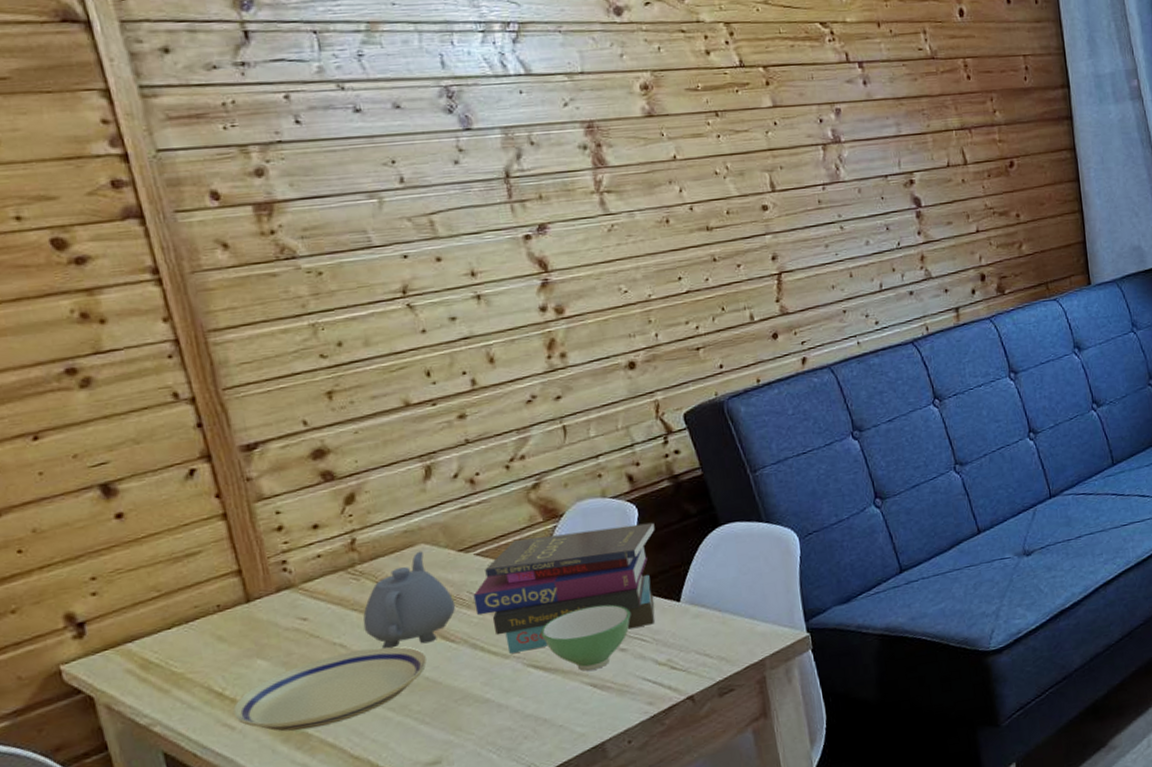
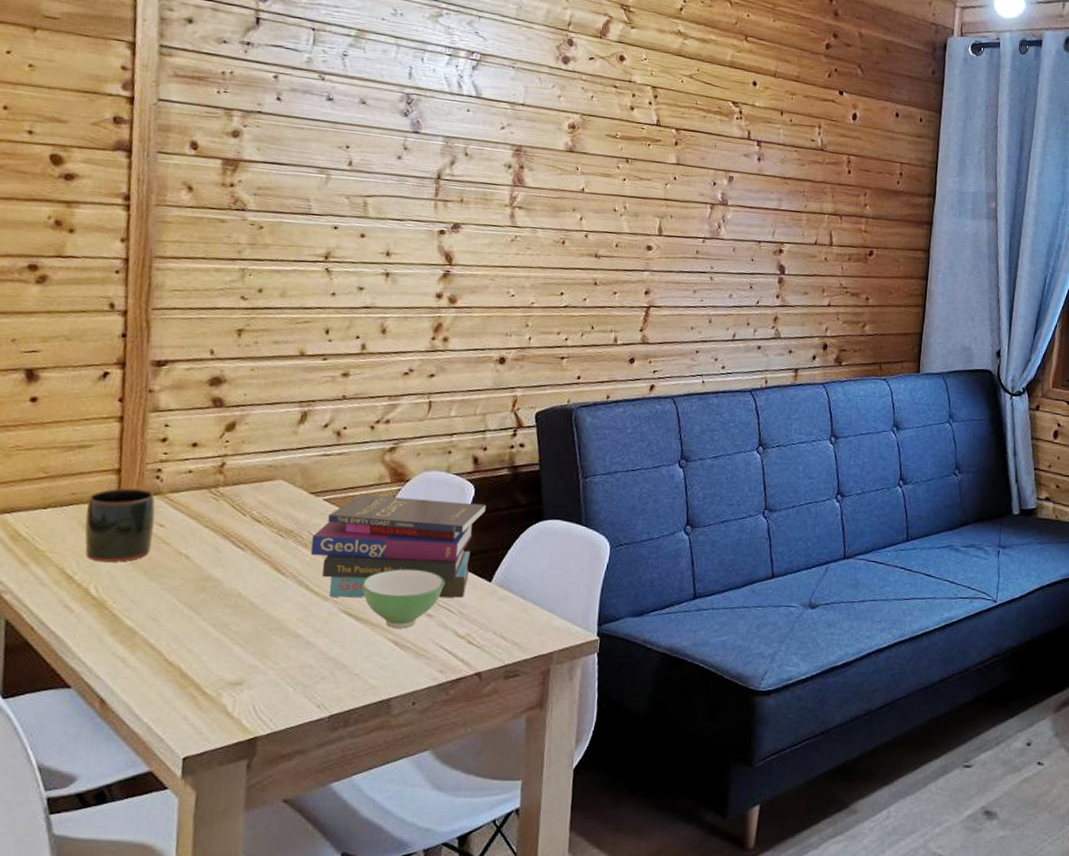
mug: none [214,585,300,672] -> present [84,488,156,563]
plate: present [232,646,427,731] -> none [75,563,256,627]
teapot: present [363,551,456,649] -> none [210,486,295,571]

